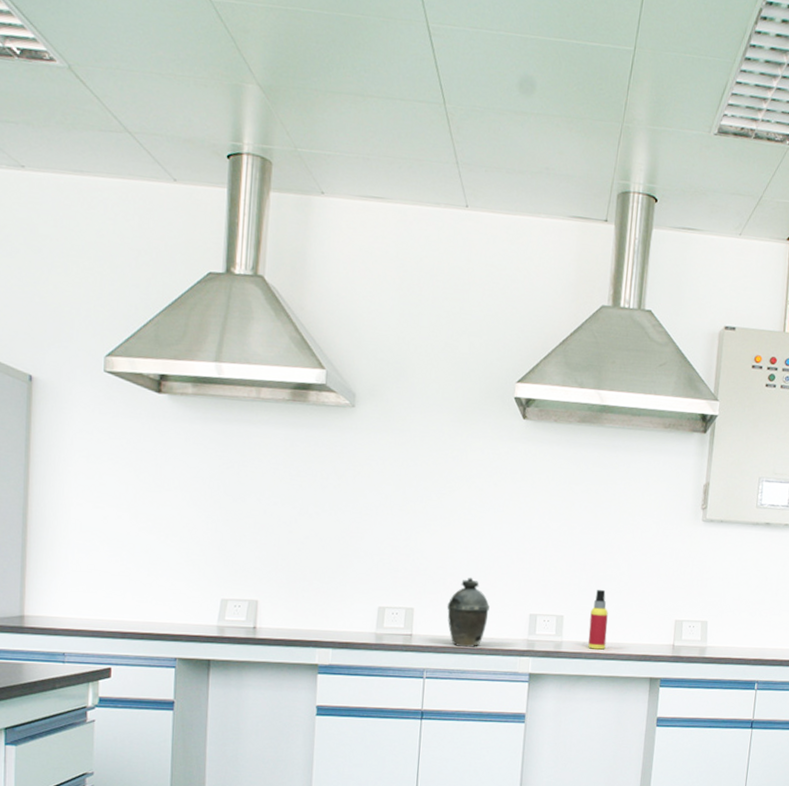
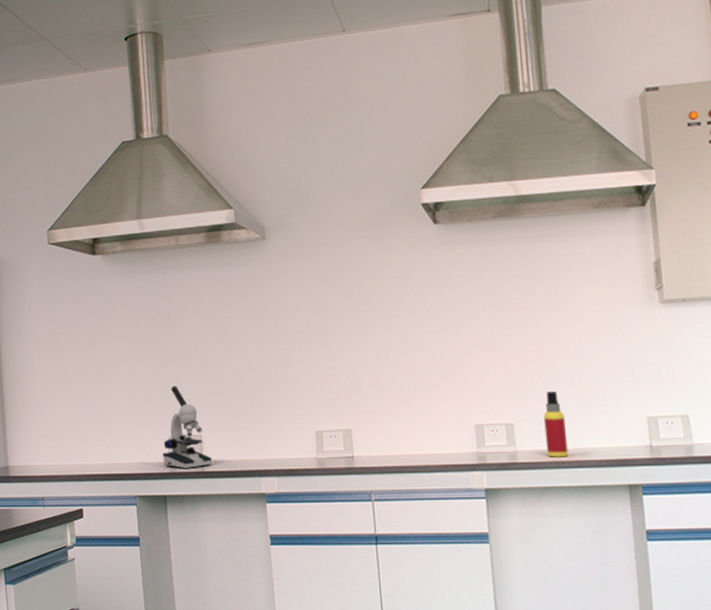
microscope: none [211,546,267,635] -> present [163,386,213,469]
kettle: present [447,577,490,647] -> none [384,392,431,465]

